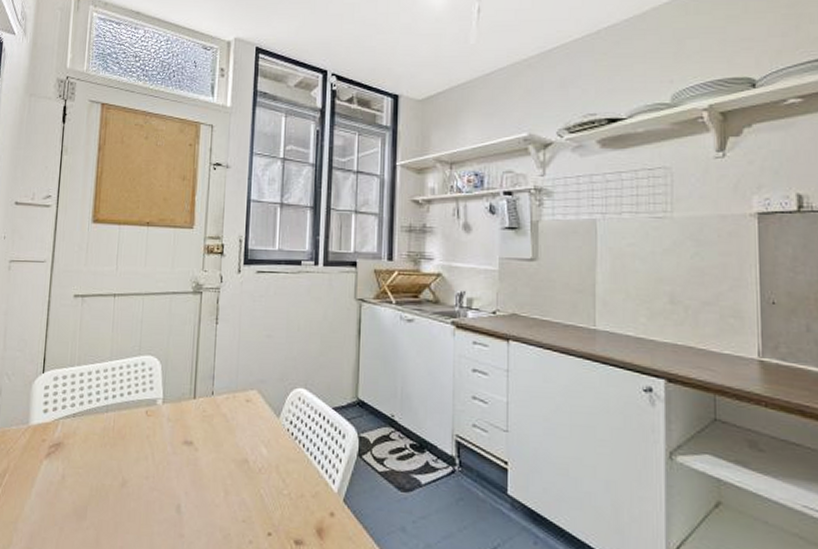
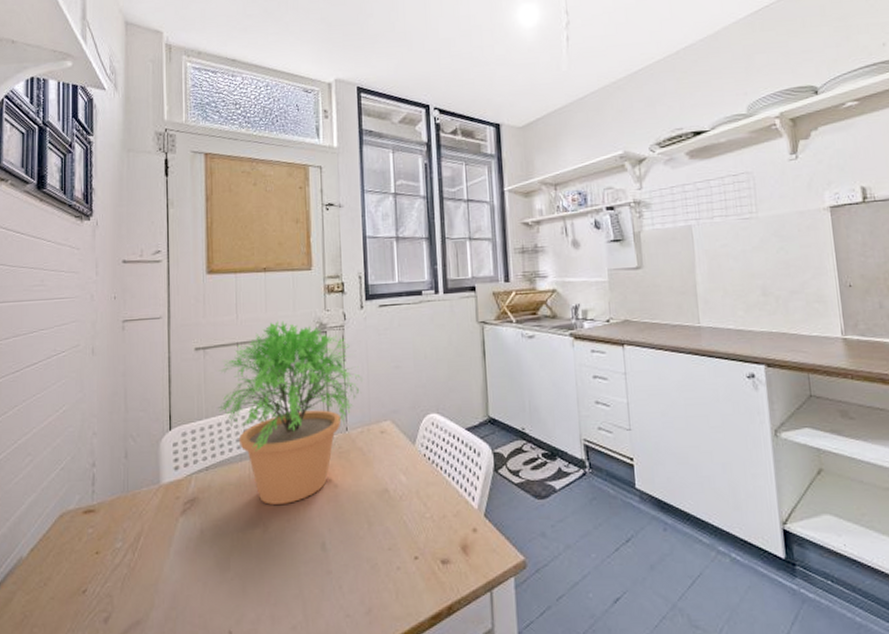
potted plant: none [90,277,233,461] -> present [218,321,362,505]

